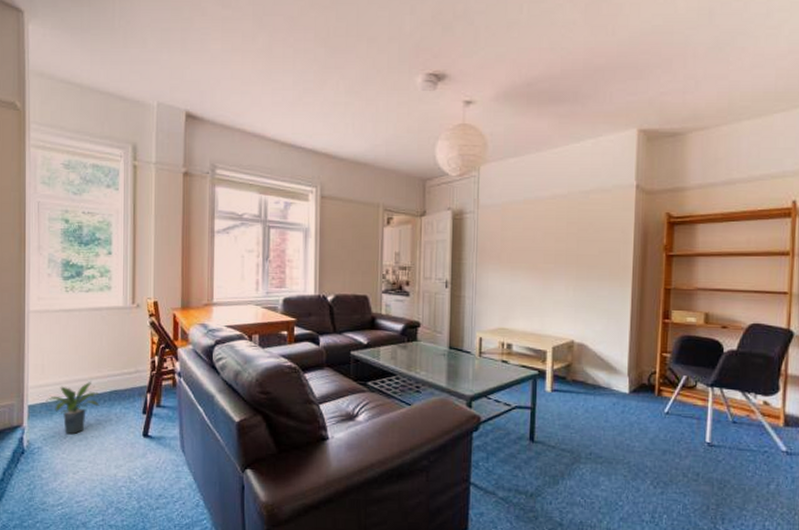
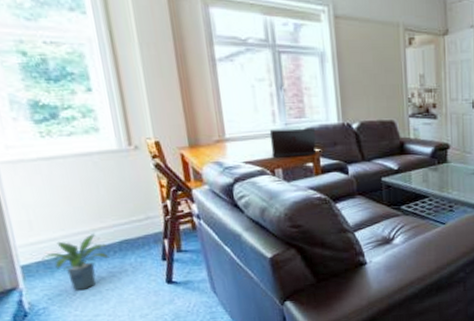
laptop: none [251,297,292,324] -> present [269,128,317,158]

